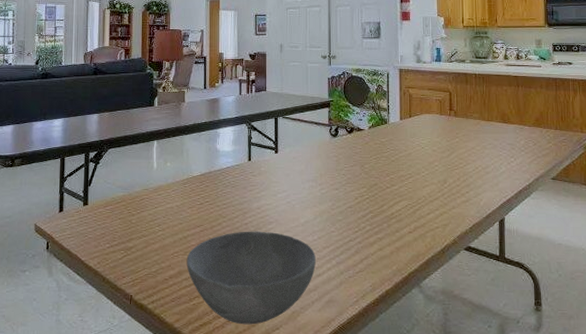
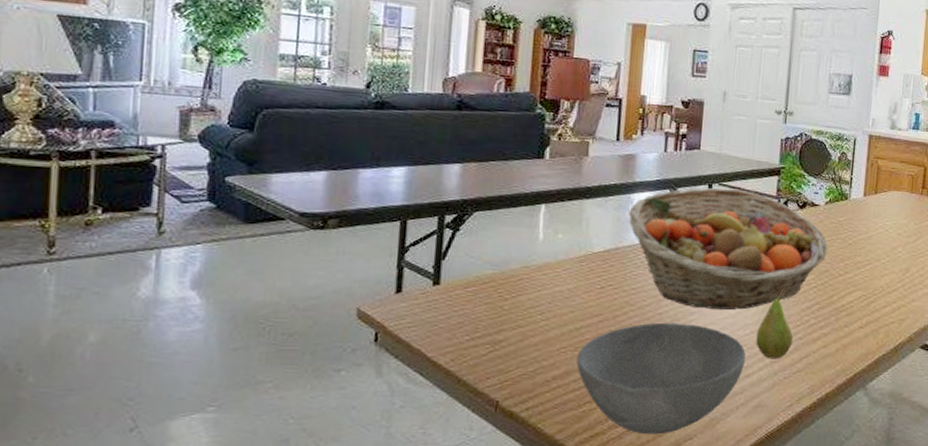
fruit basket: none [217,120,375,219] -> present [628,187,828,310]
fruit: none [323,202,354,261] -> present [756,290,794,359]

